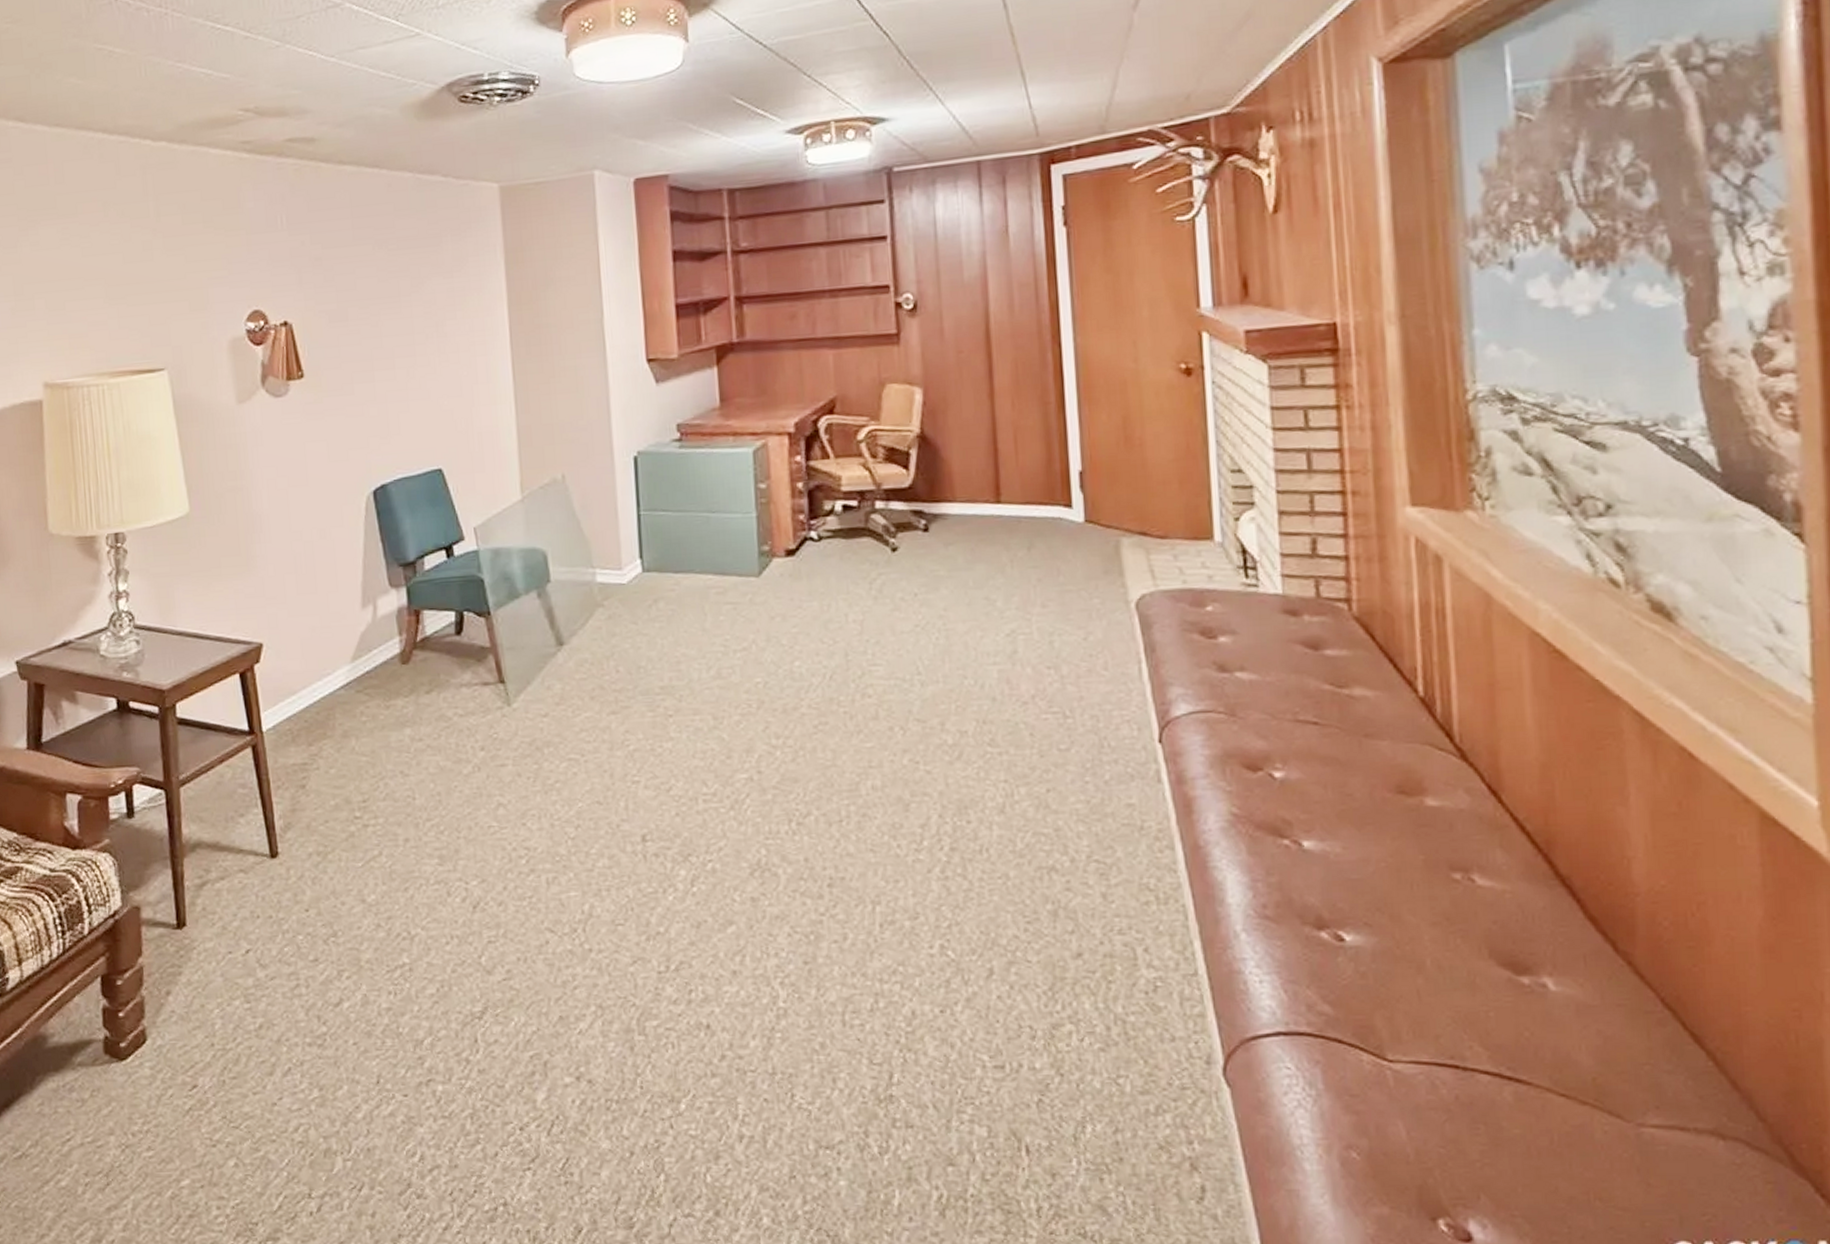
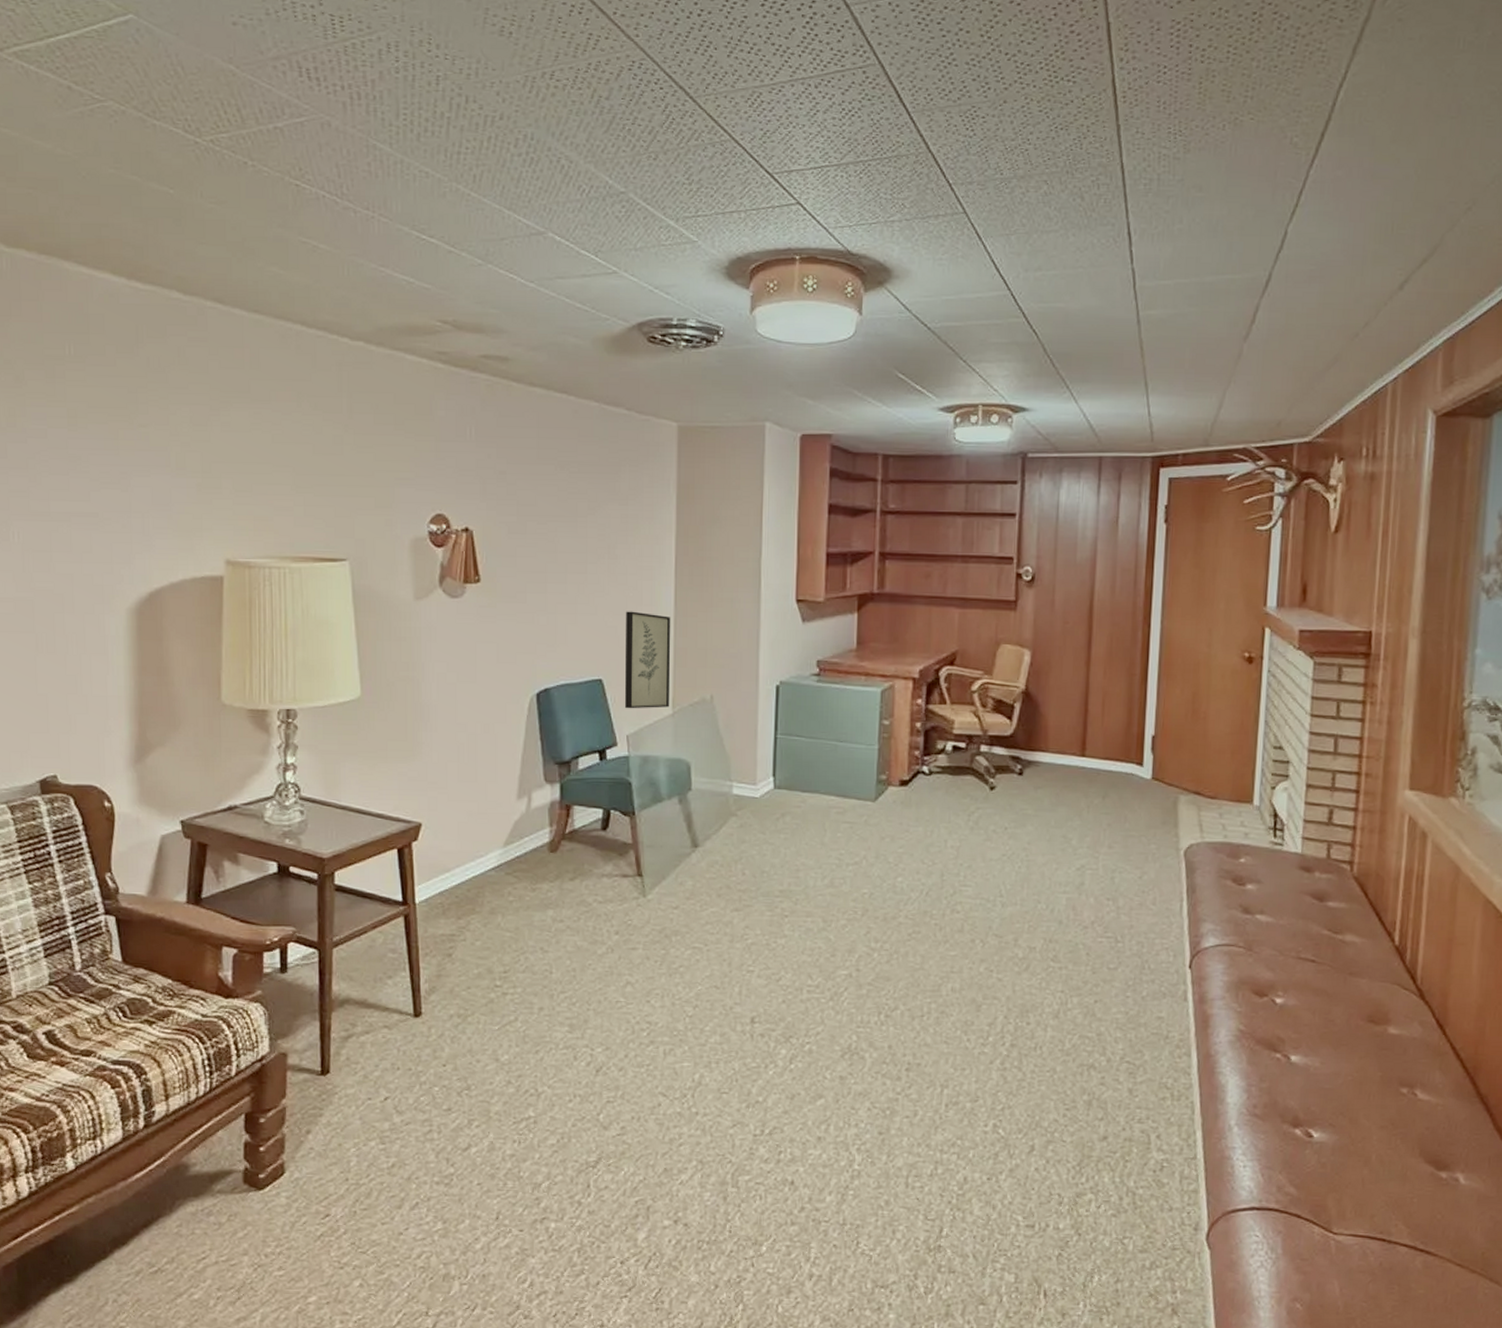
wall art: none [461,391,518,499] -> present [624,611,671,709]

